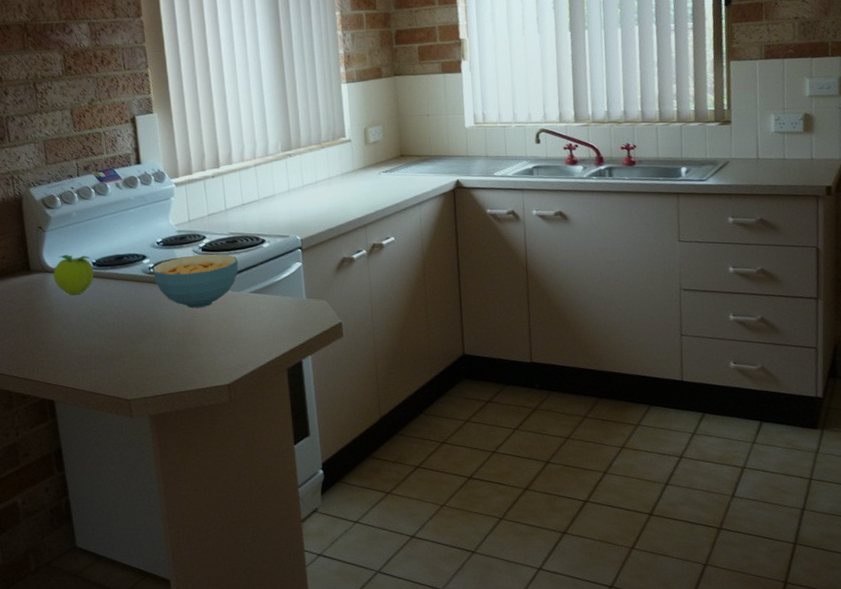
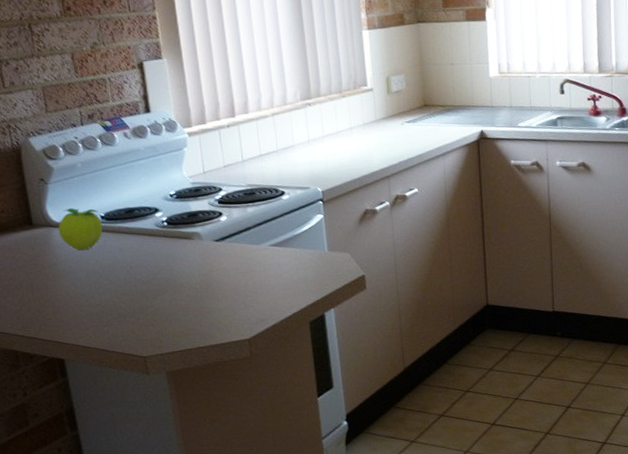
cereal bowl: present [152,253,239,309] -> none [166,206,257,263]

